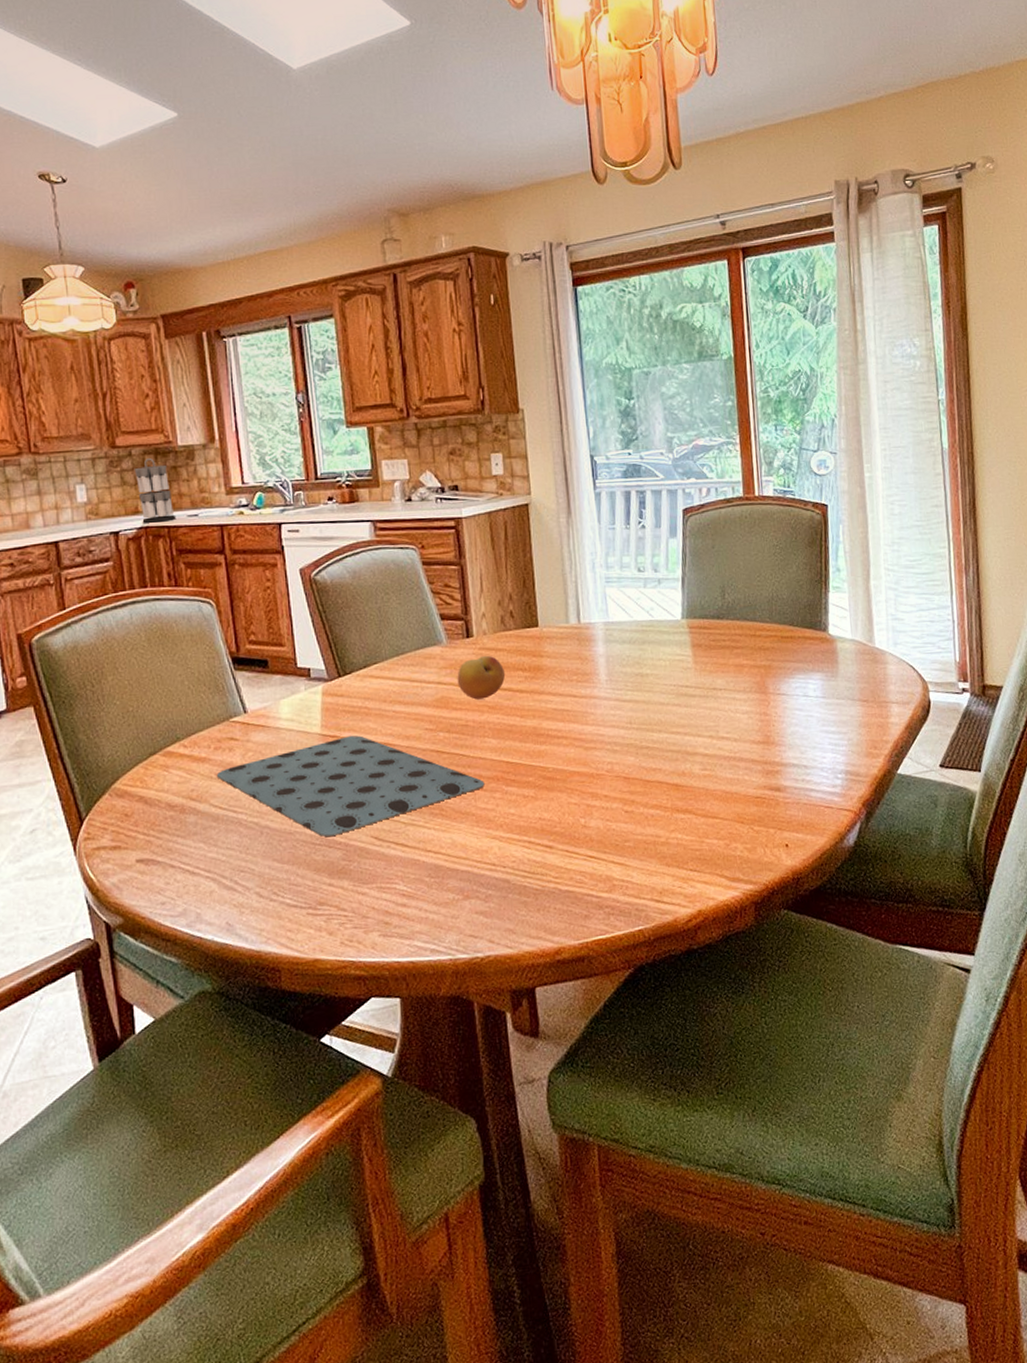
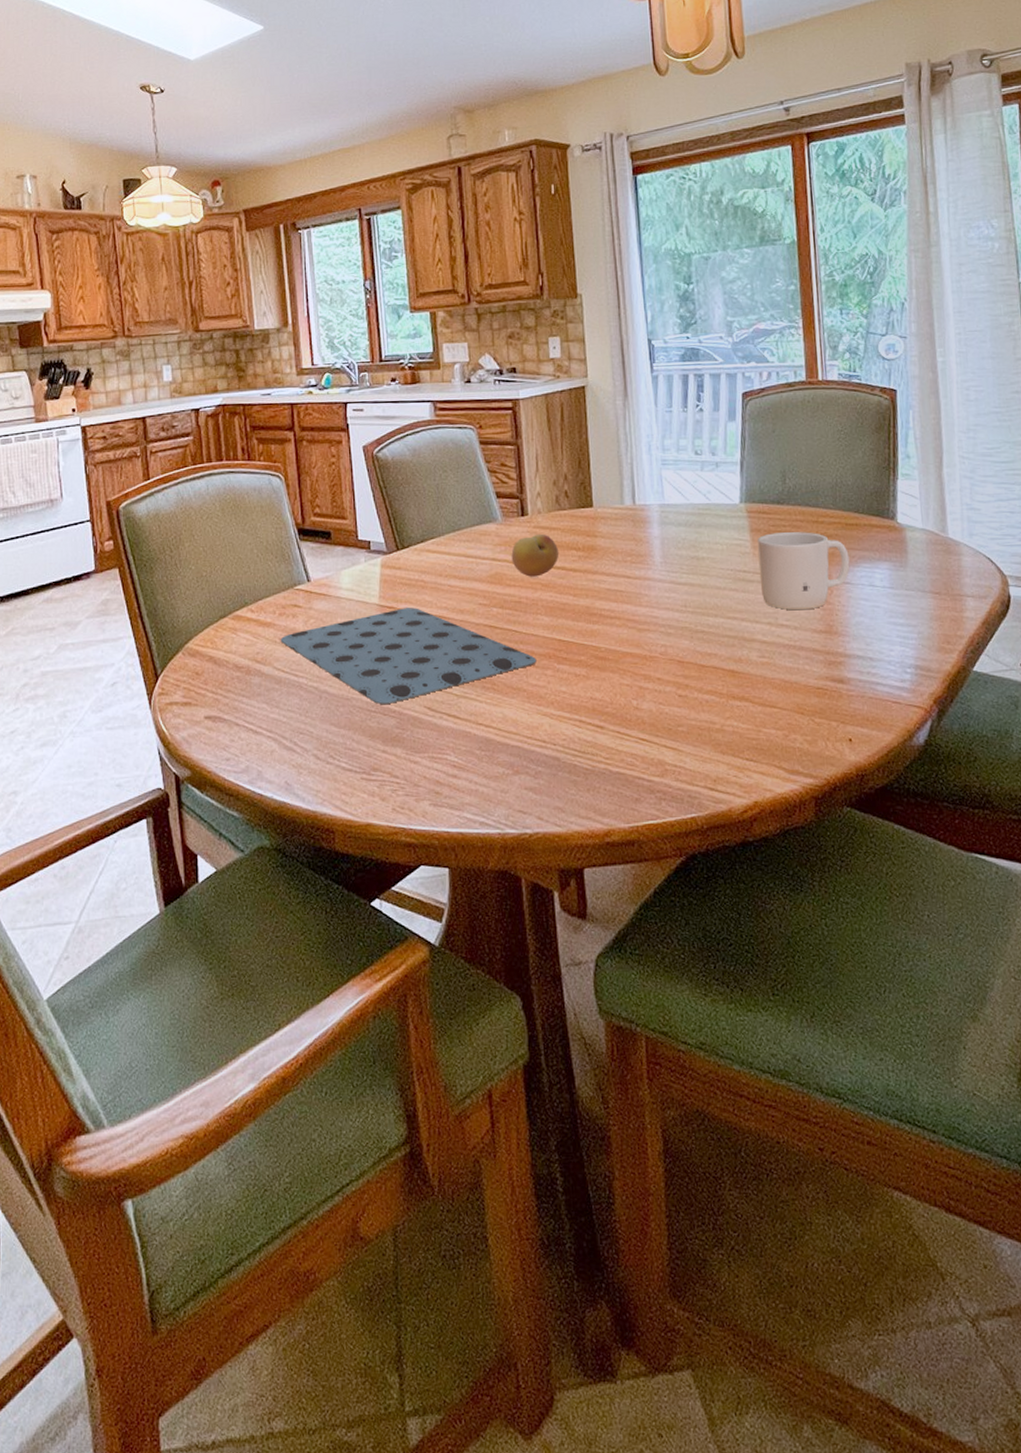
spice rack: present [134,458,176,523] -> none [214,341,251,401]
mug: none [698,645,786,723] -> present [757,532,850,611]

